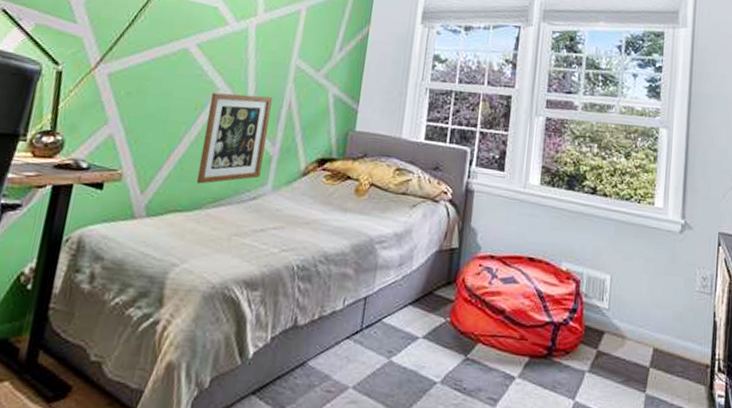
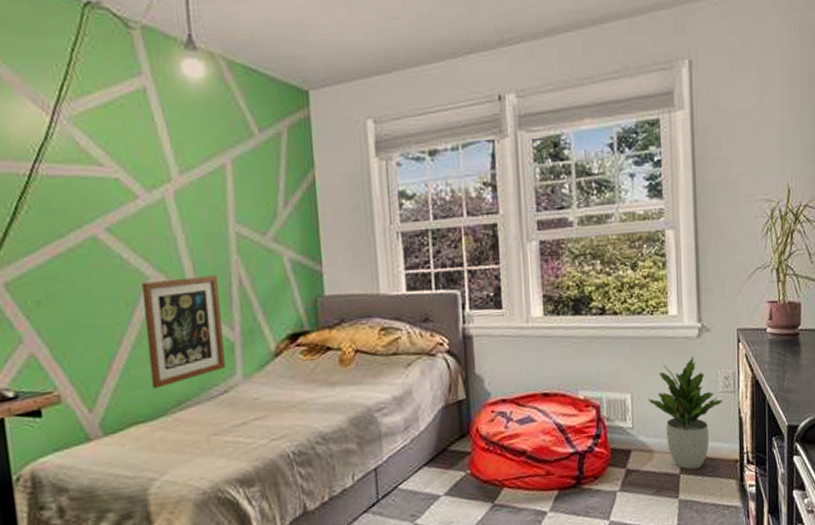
potted plant: none [626,250,699,366] -> present [648,356,723,470]

